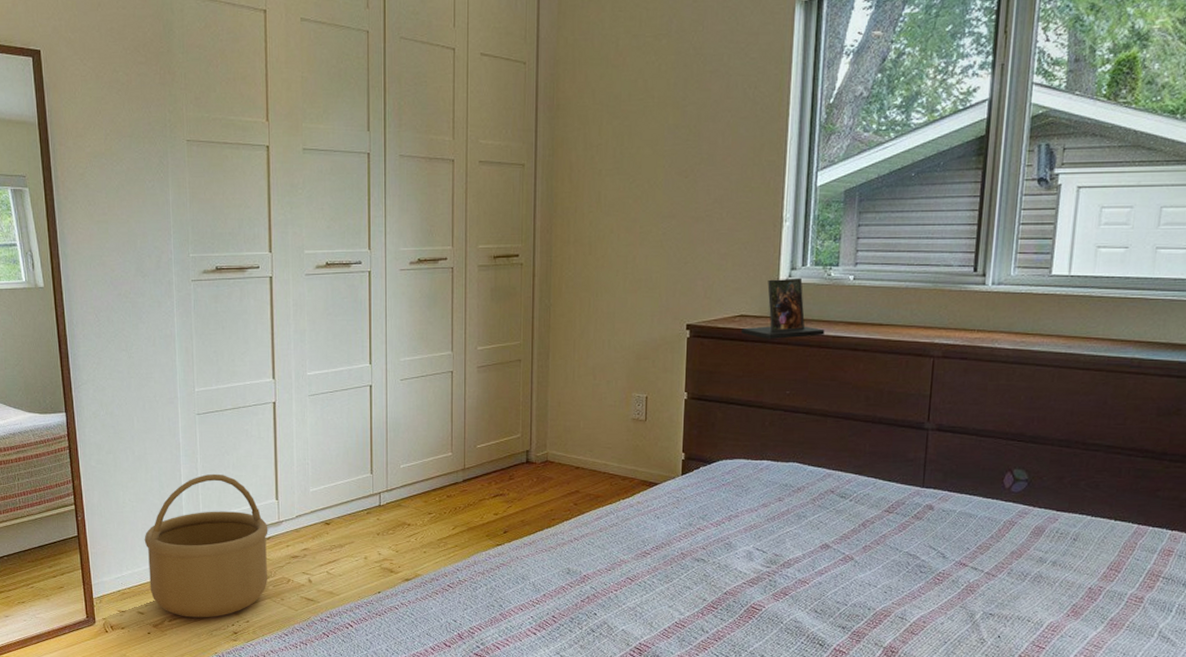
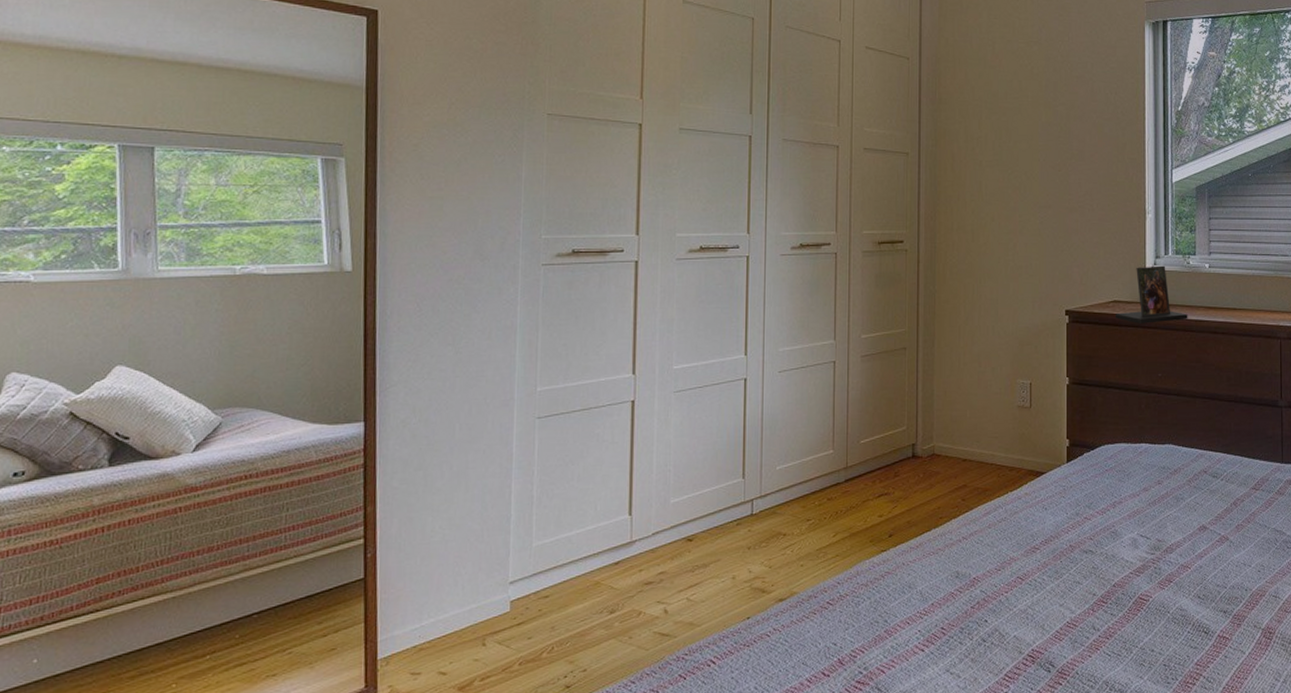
basket: present [144,473,268,618] -> none [455,488,618,673]

